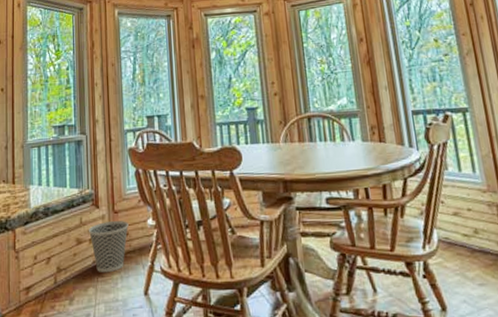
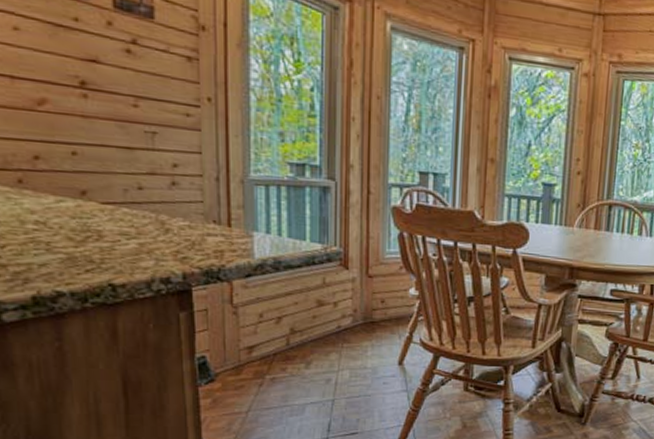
wastebasket: present [88,221,129,273] -> none [333,285,385,340]

